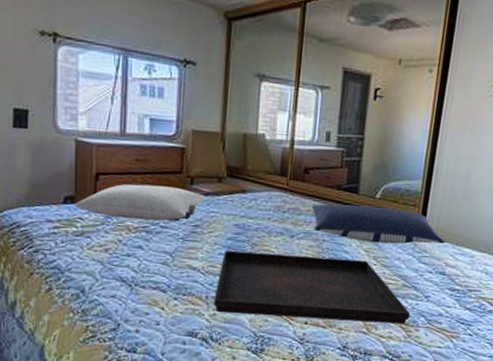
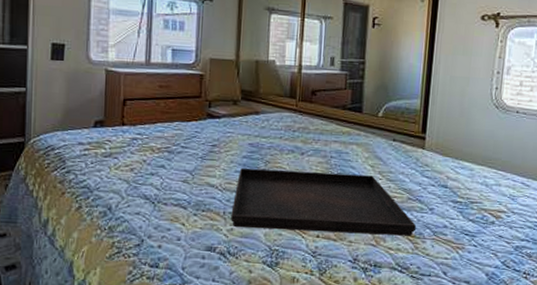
pillow: present [74,184,206,222] -> none [103,108,223,142]
pillow: present [312,203,446,244] -> none [320,122,446,160]

